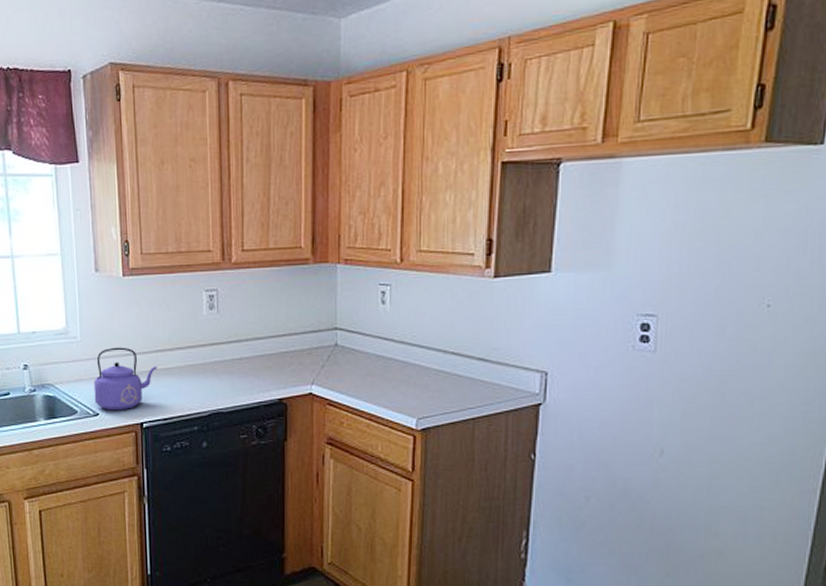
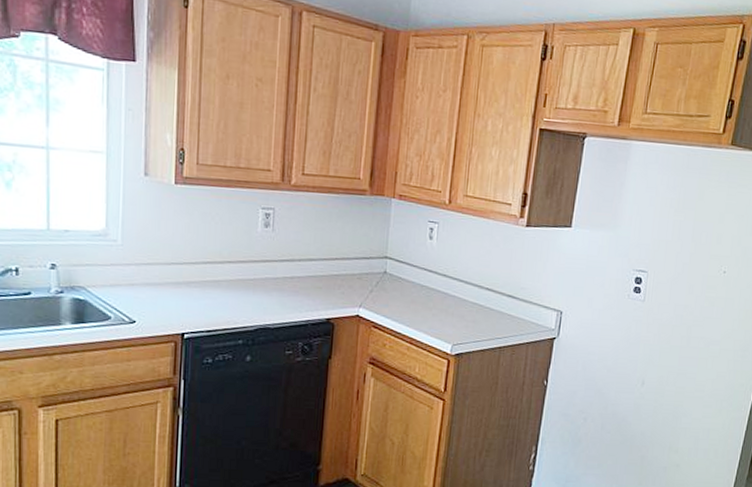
kettle: present [93,347,157,411] -> none [132,254,205,320]

